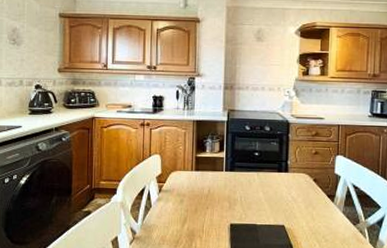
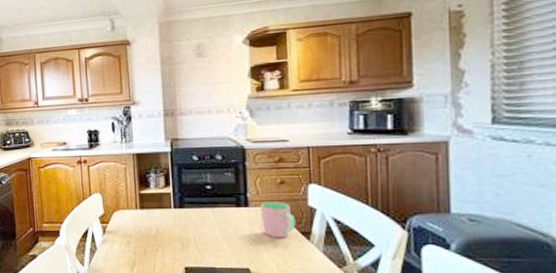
cup: none [297,169,324,200] -> present [261,202,296,239]

